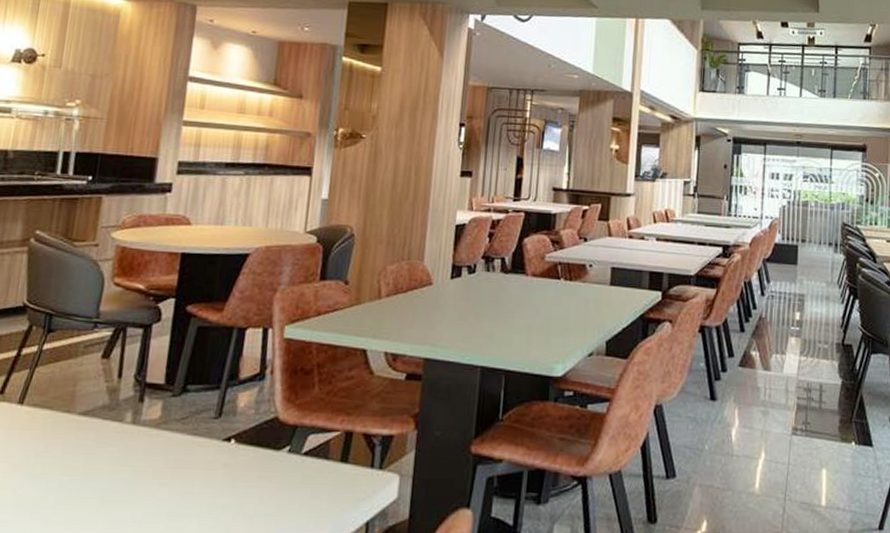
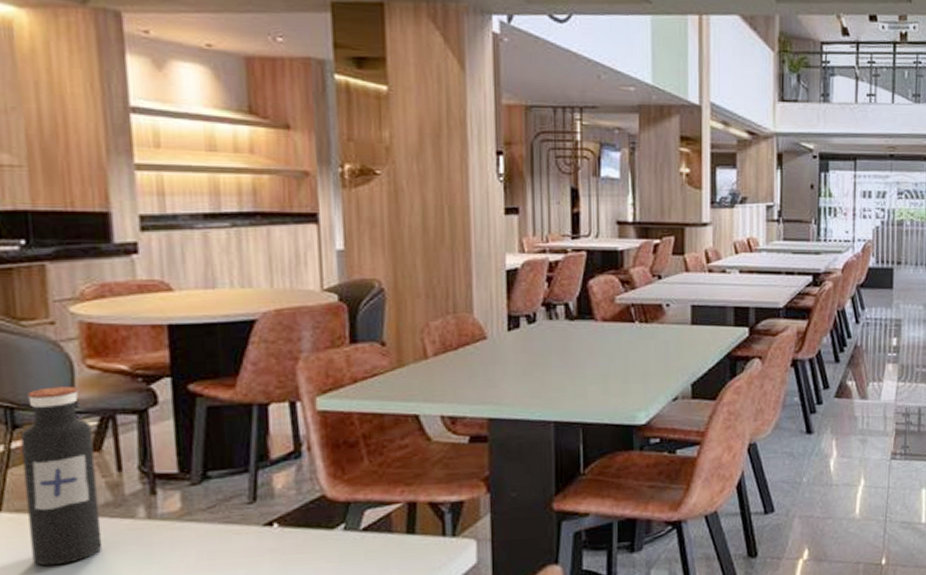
water bottle: none [36,299,107,459] -> present [20,386,103,566]

